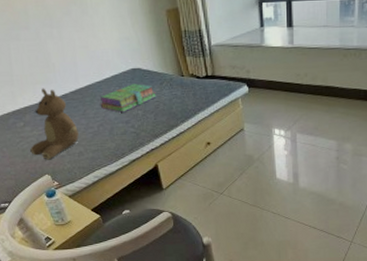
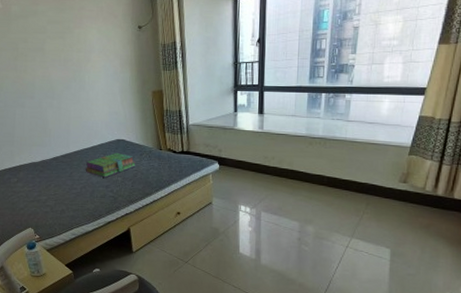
teddy bear: present [30,88,79,160] -> none [19,150,63,215]

